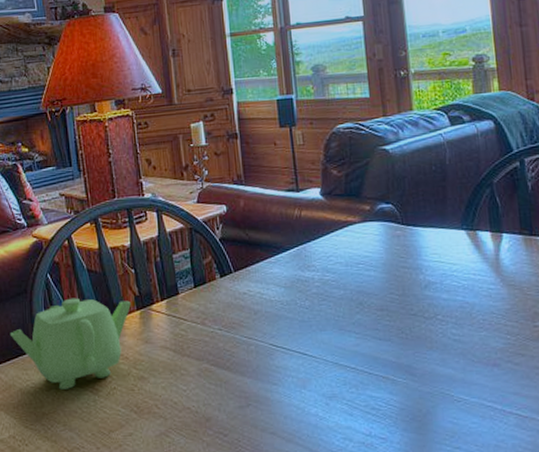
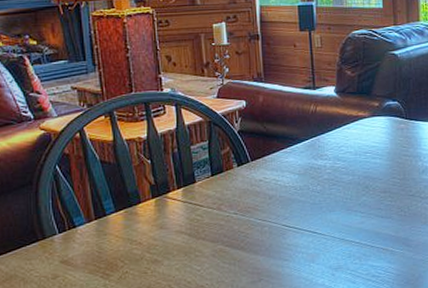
teapot: present [9,298,131,390] -> none [11,188,146,277]

